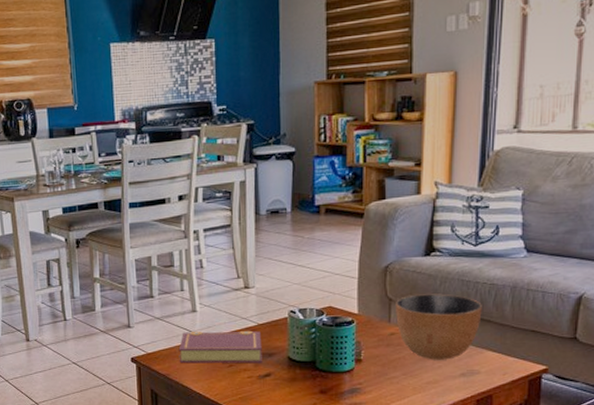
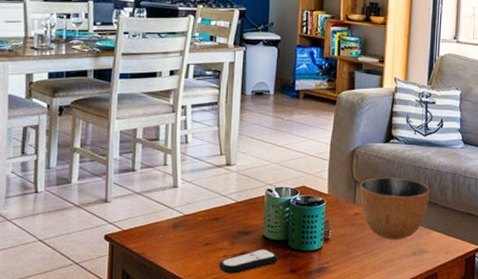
book: present [178,330,262,364] -> none [155,208,239,242]
remote control: none [243,370,306,394] -> present [218,249,279,274]

